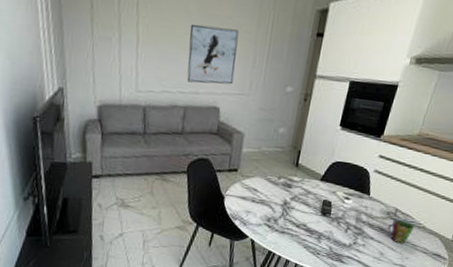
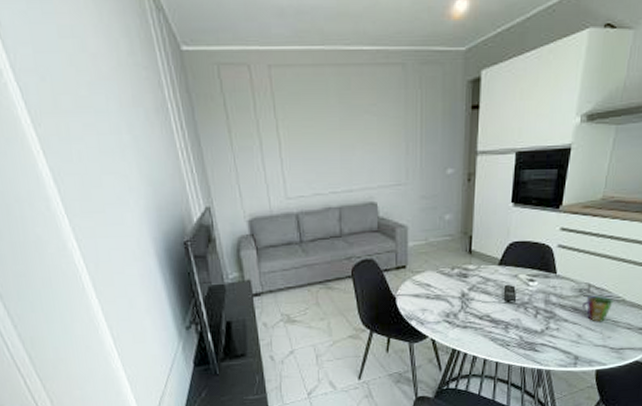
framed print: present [187,23,239,85] -> none [333,117,388,181]

